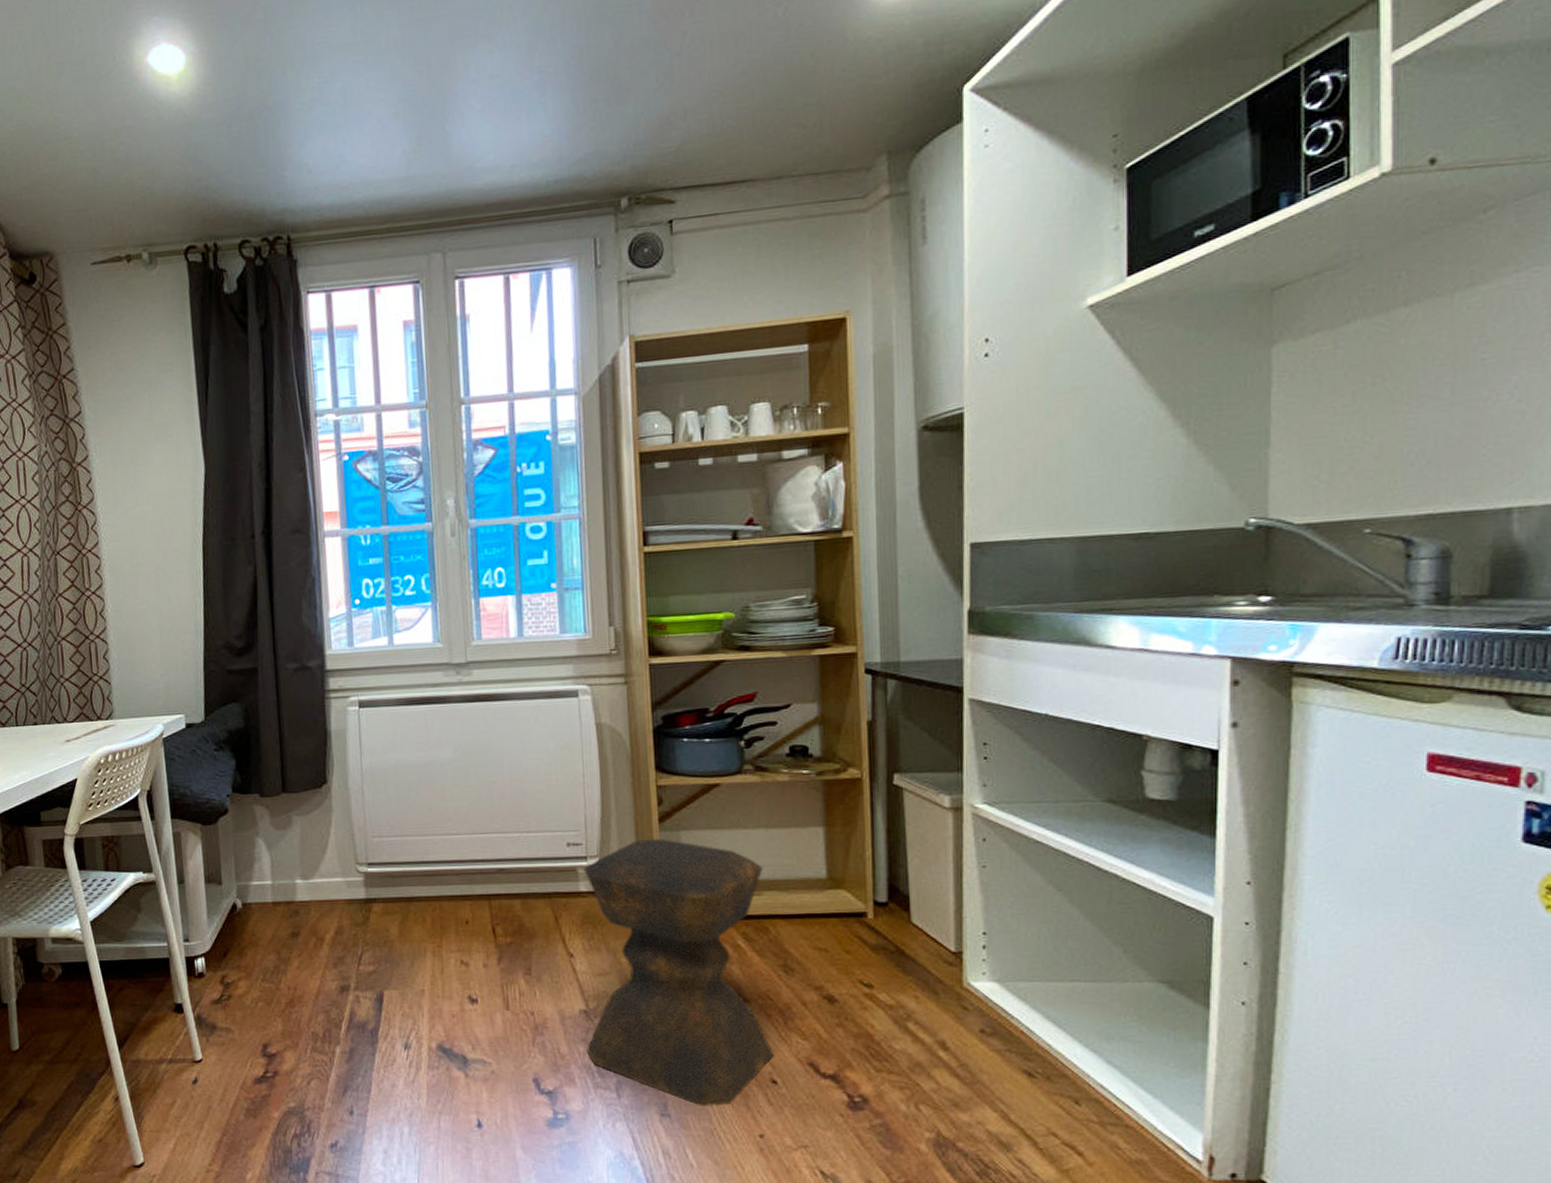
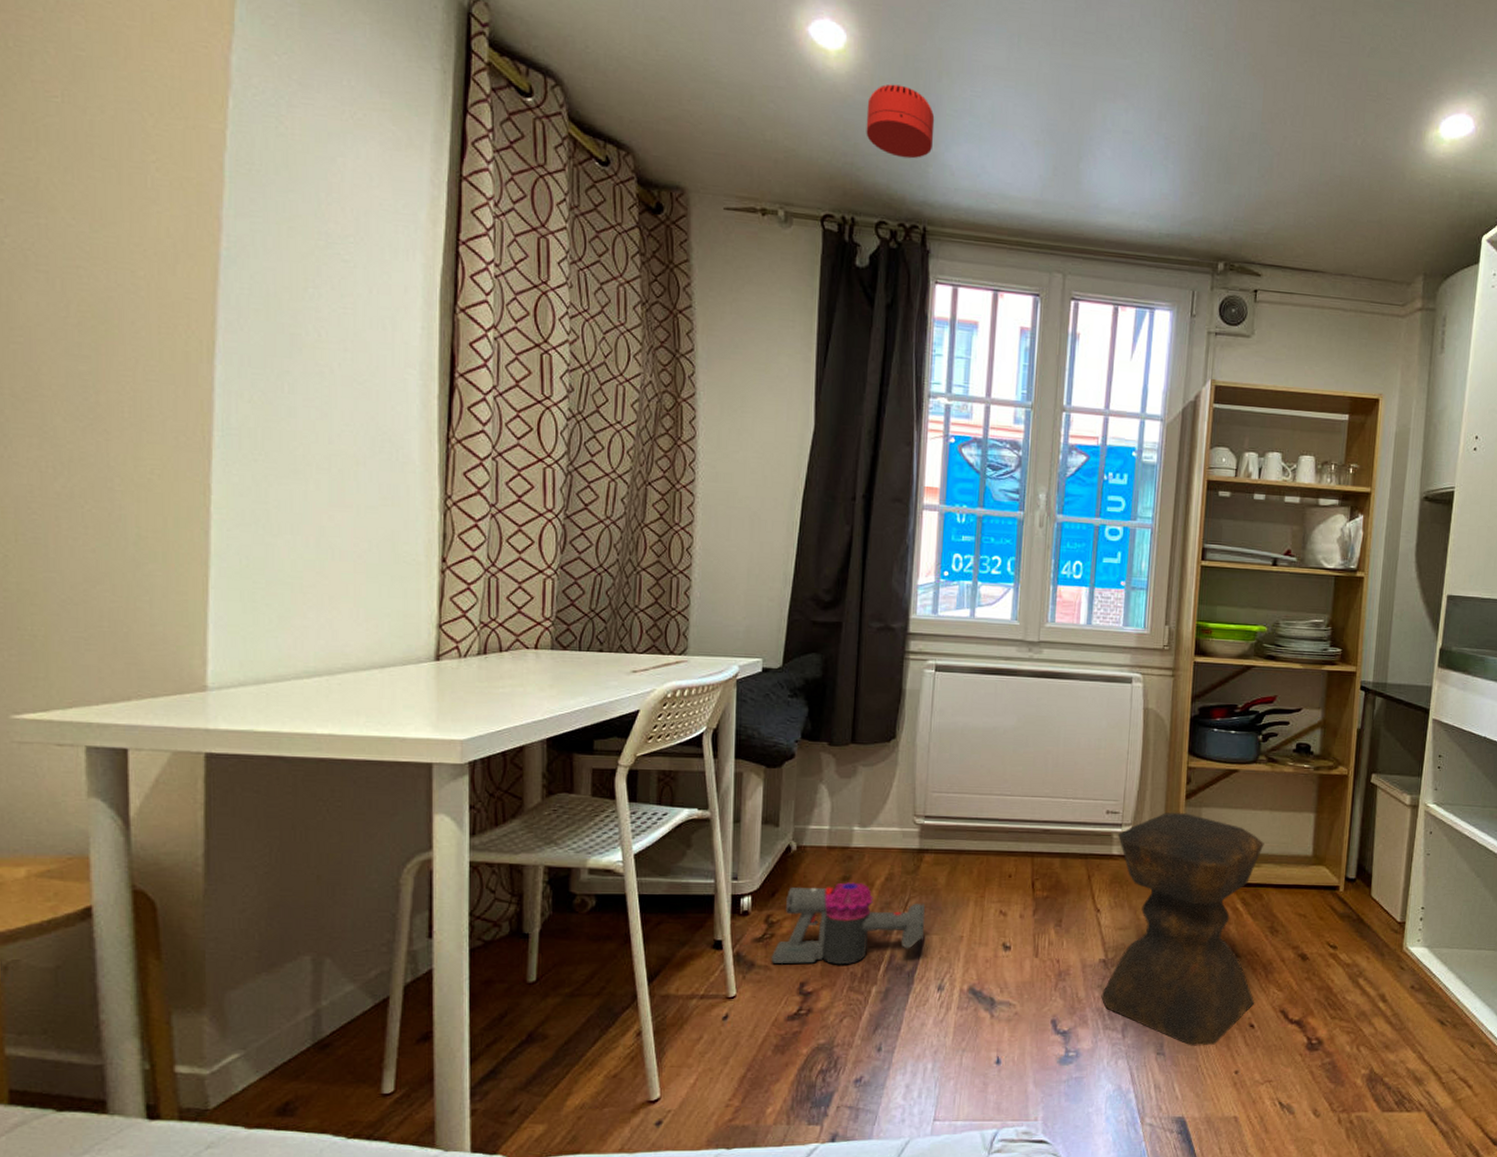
smoke detector: none [214,91,286,169] -> present [866,84,935,159]
vacuum cleaner: none [231,937,383,1025] -> present [771,881,926,965]

